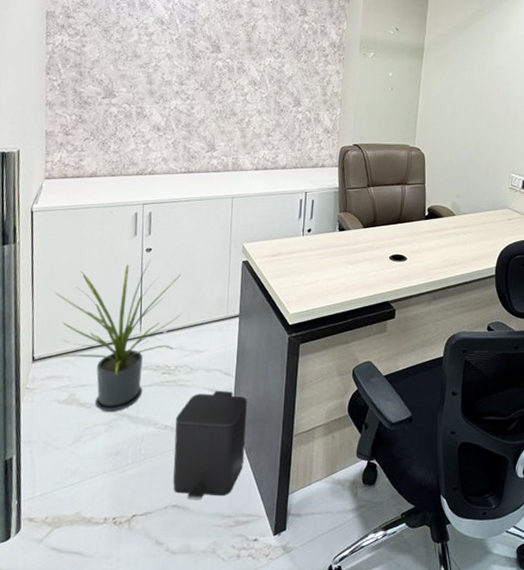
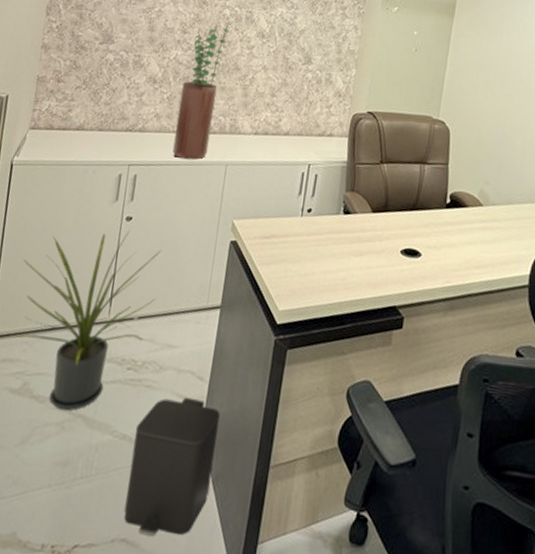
vase: none [182,73,223,196] -> present [172,22,229,161]

